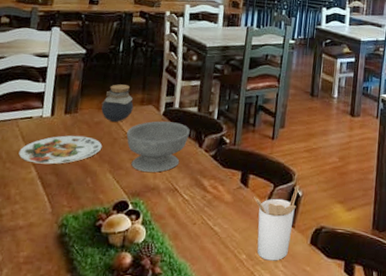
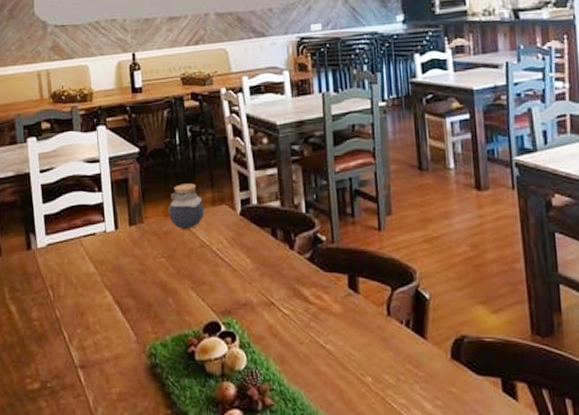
plate: present [18,135,102,164] -> none [89,249,178,286]
bowl: present [126,121,190,173] -> none [203,222,276,284]
utensil holder: present [254,185,300,261] -> none [368,286,425,383]

